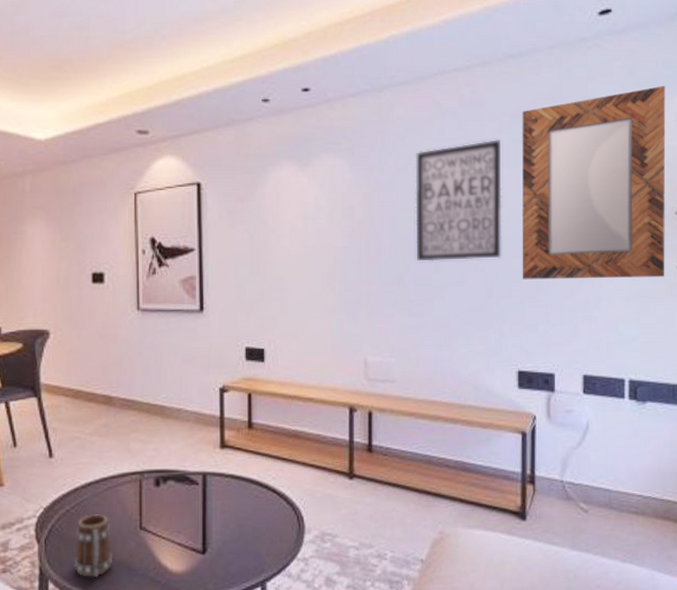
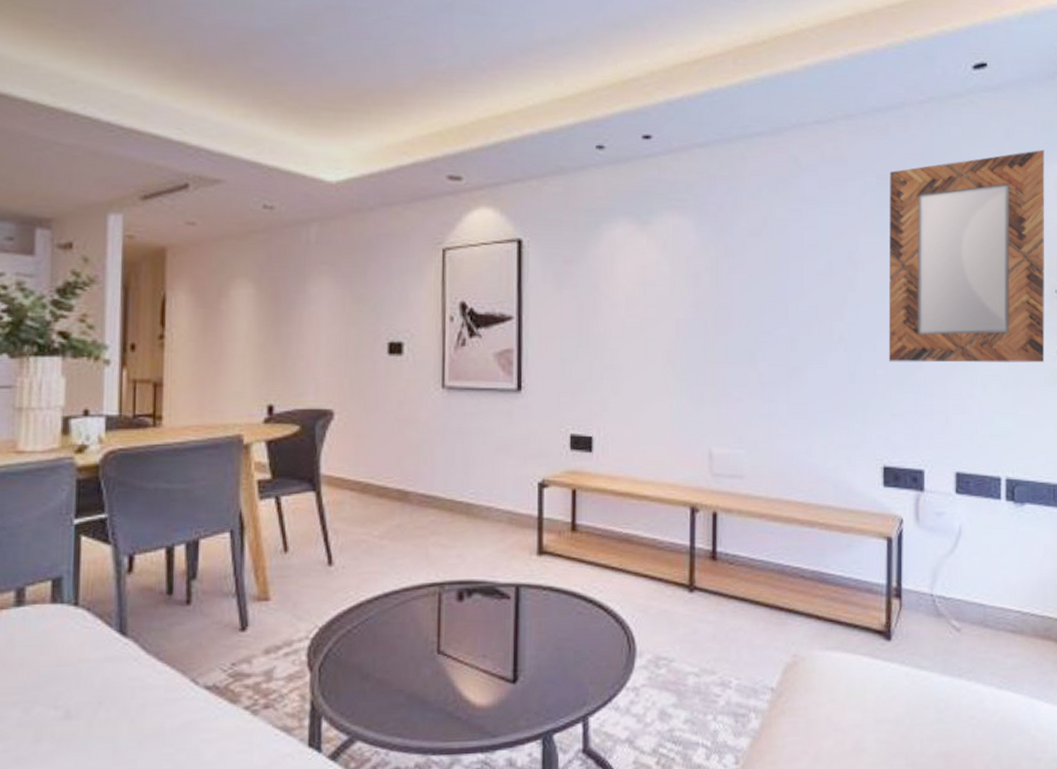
mug: present [74,514,113,578] -> none [355,635,404,714]
wall art: present [415,139,502,261] -> none [770,201,867,339]

